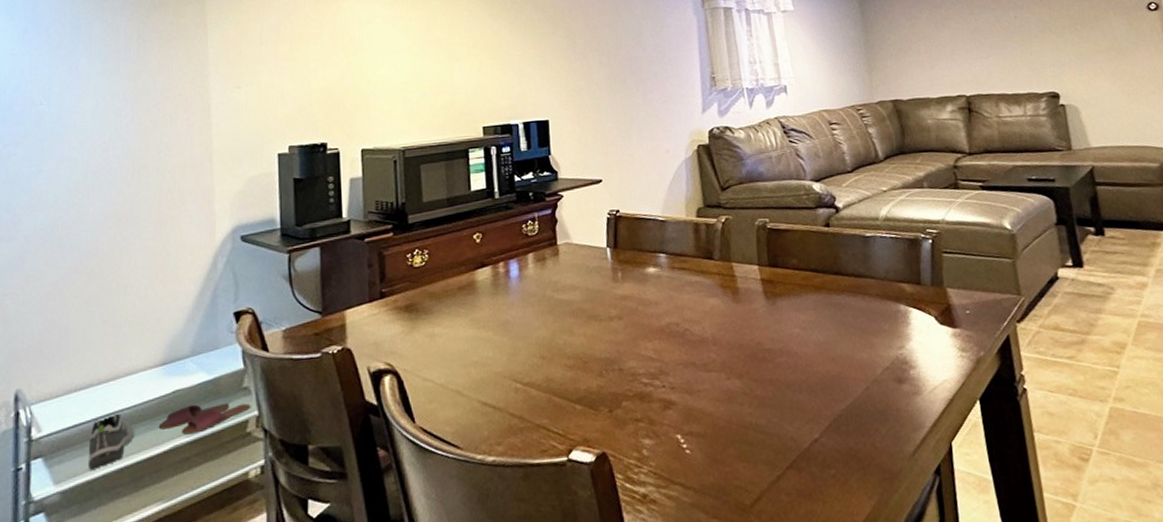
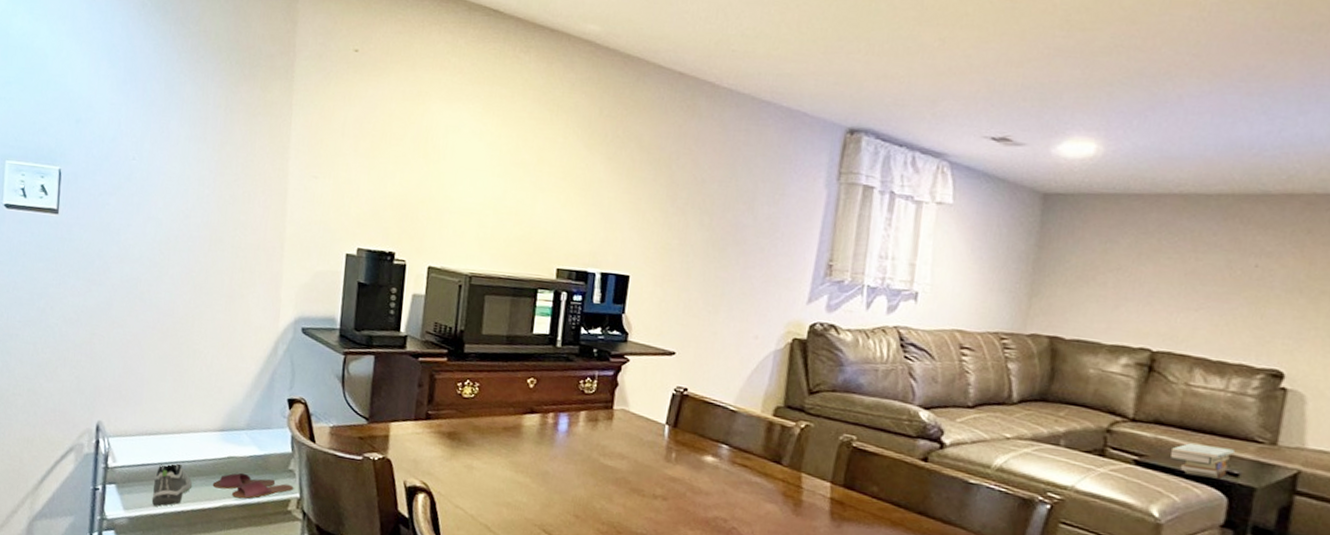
books: none [1002,160,1047,189] -> present [1170,443,1236,479]

